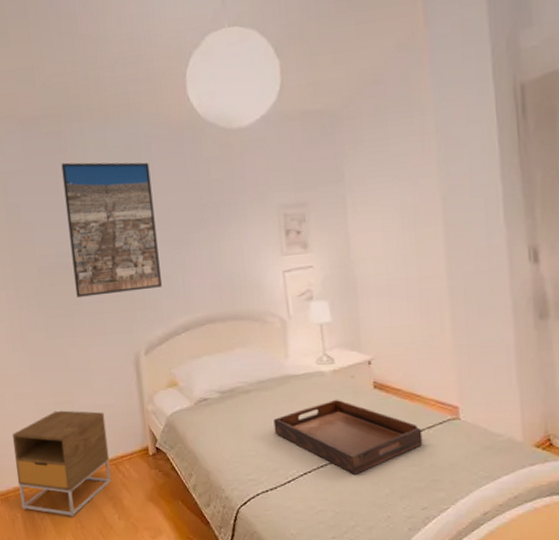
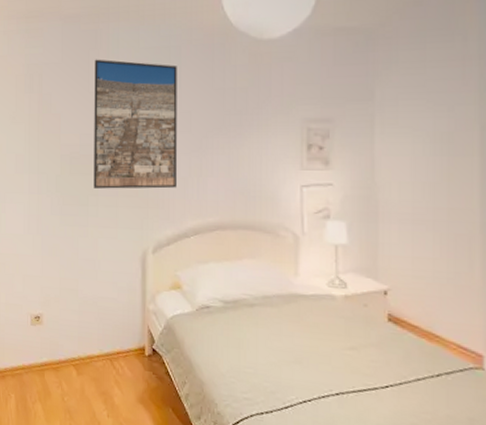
nightstand: present [12,410,111,517] -> none [16,297,106,407]
serving tray: present [273,399,423,474] -> none [276,326,439,412]

